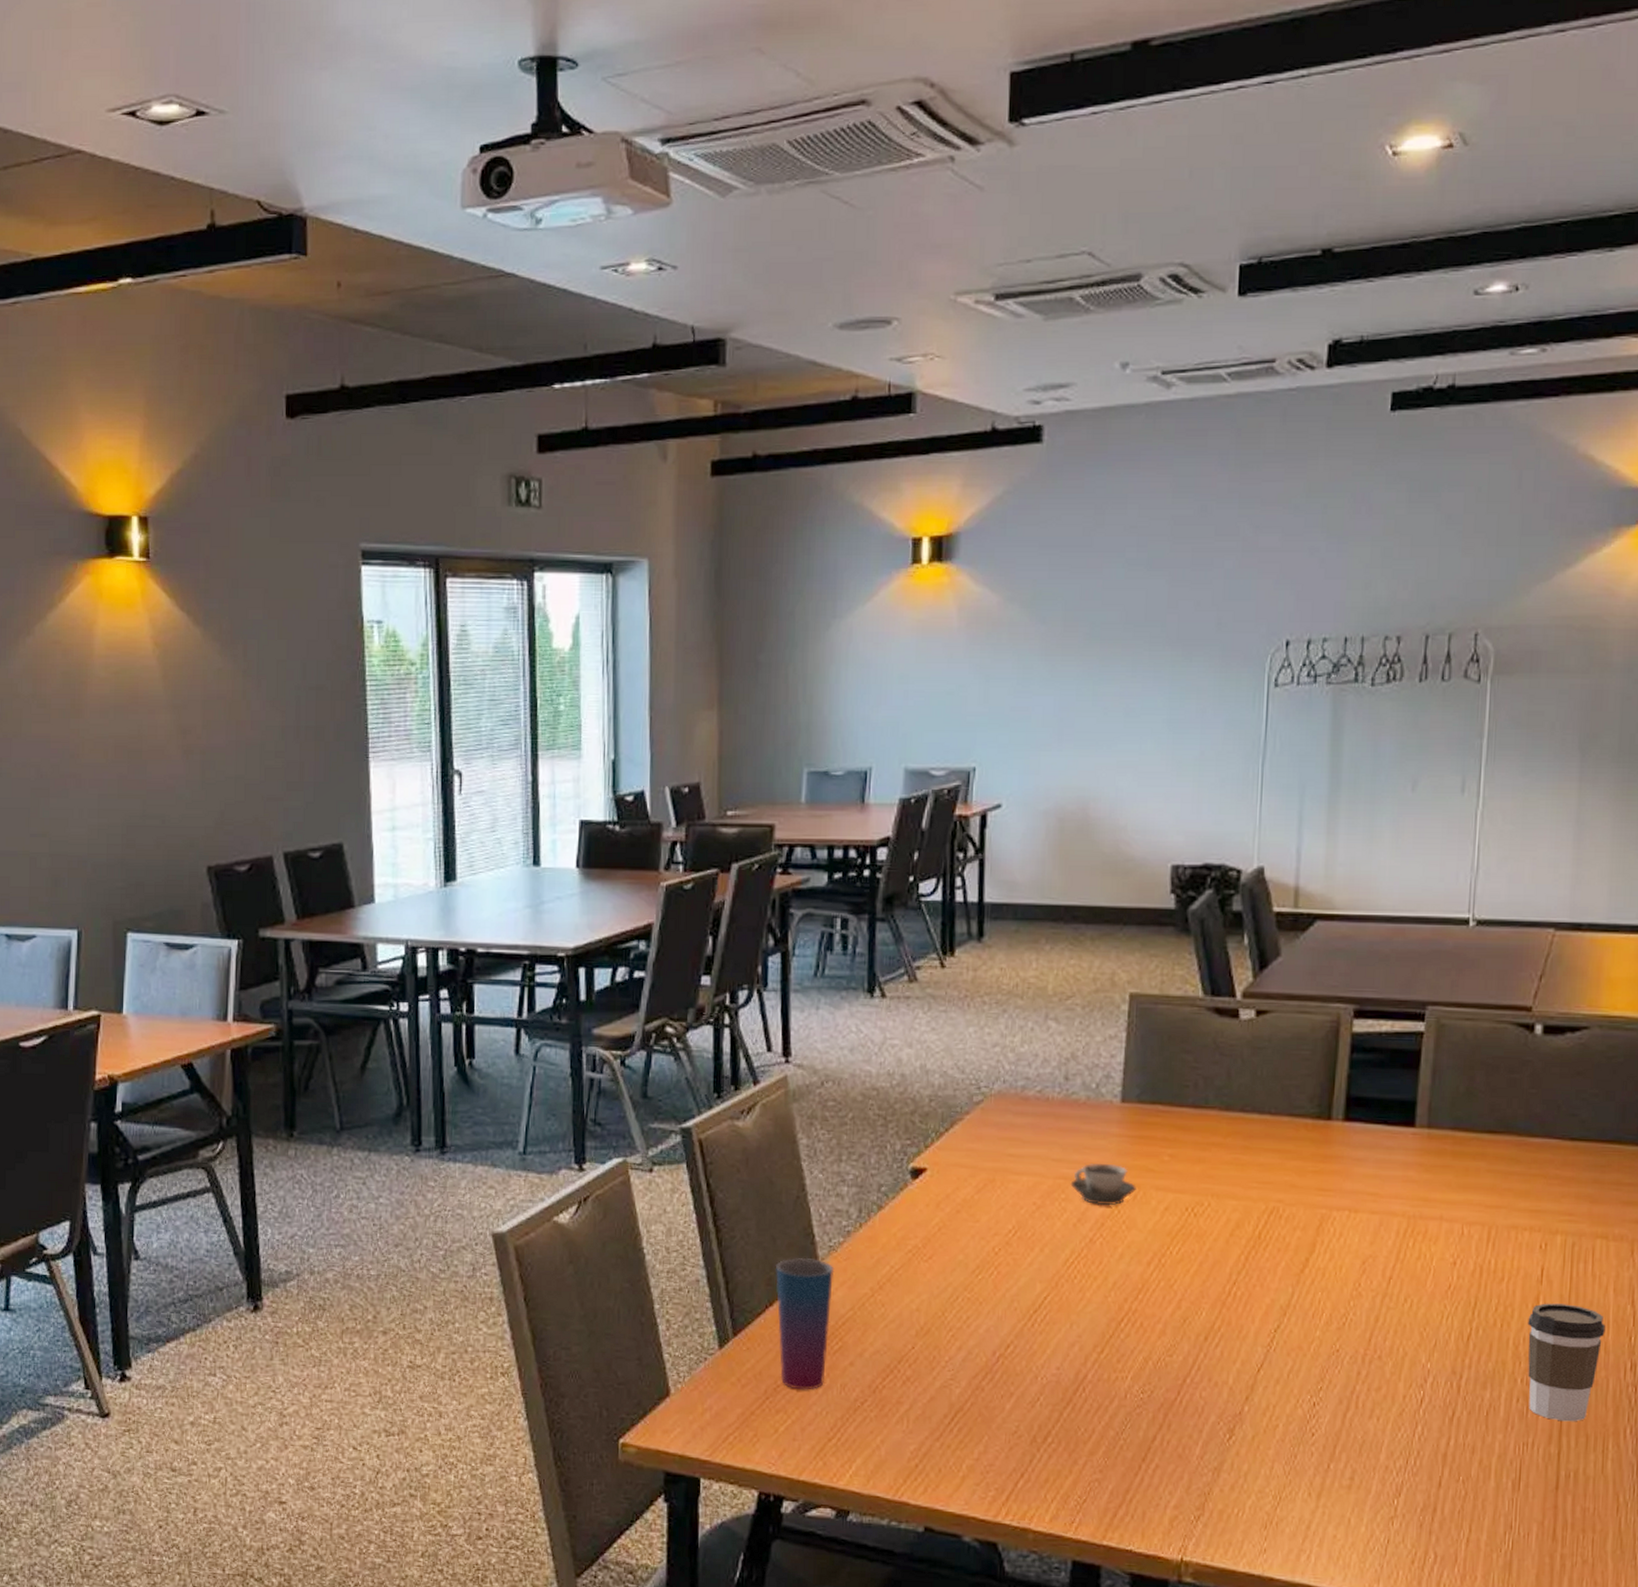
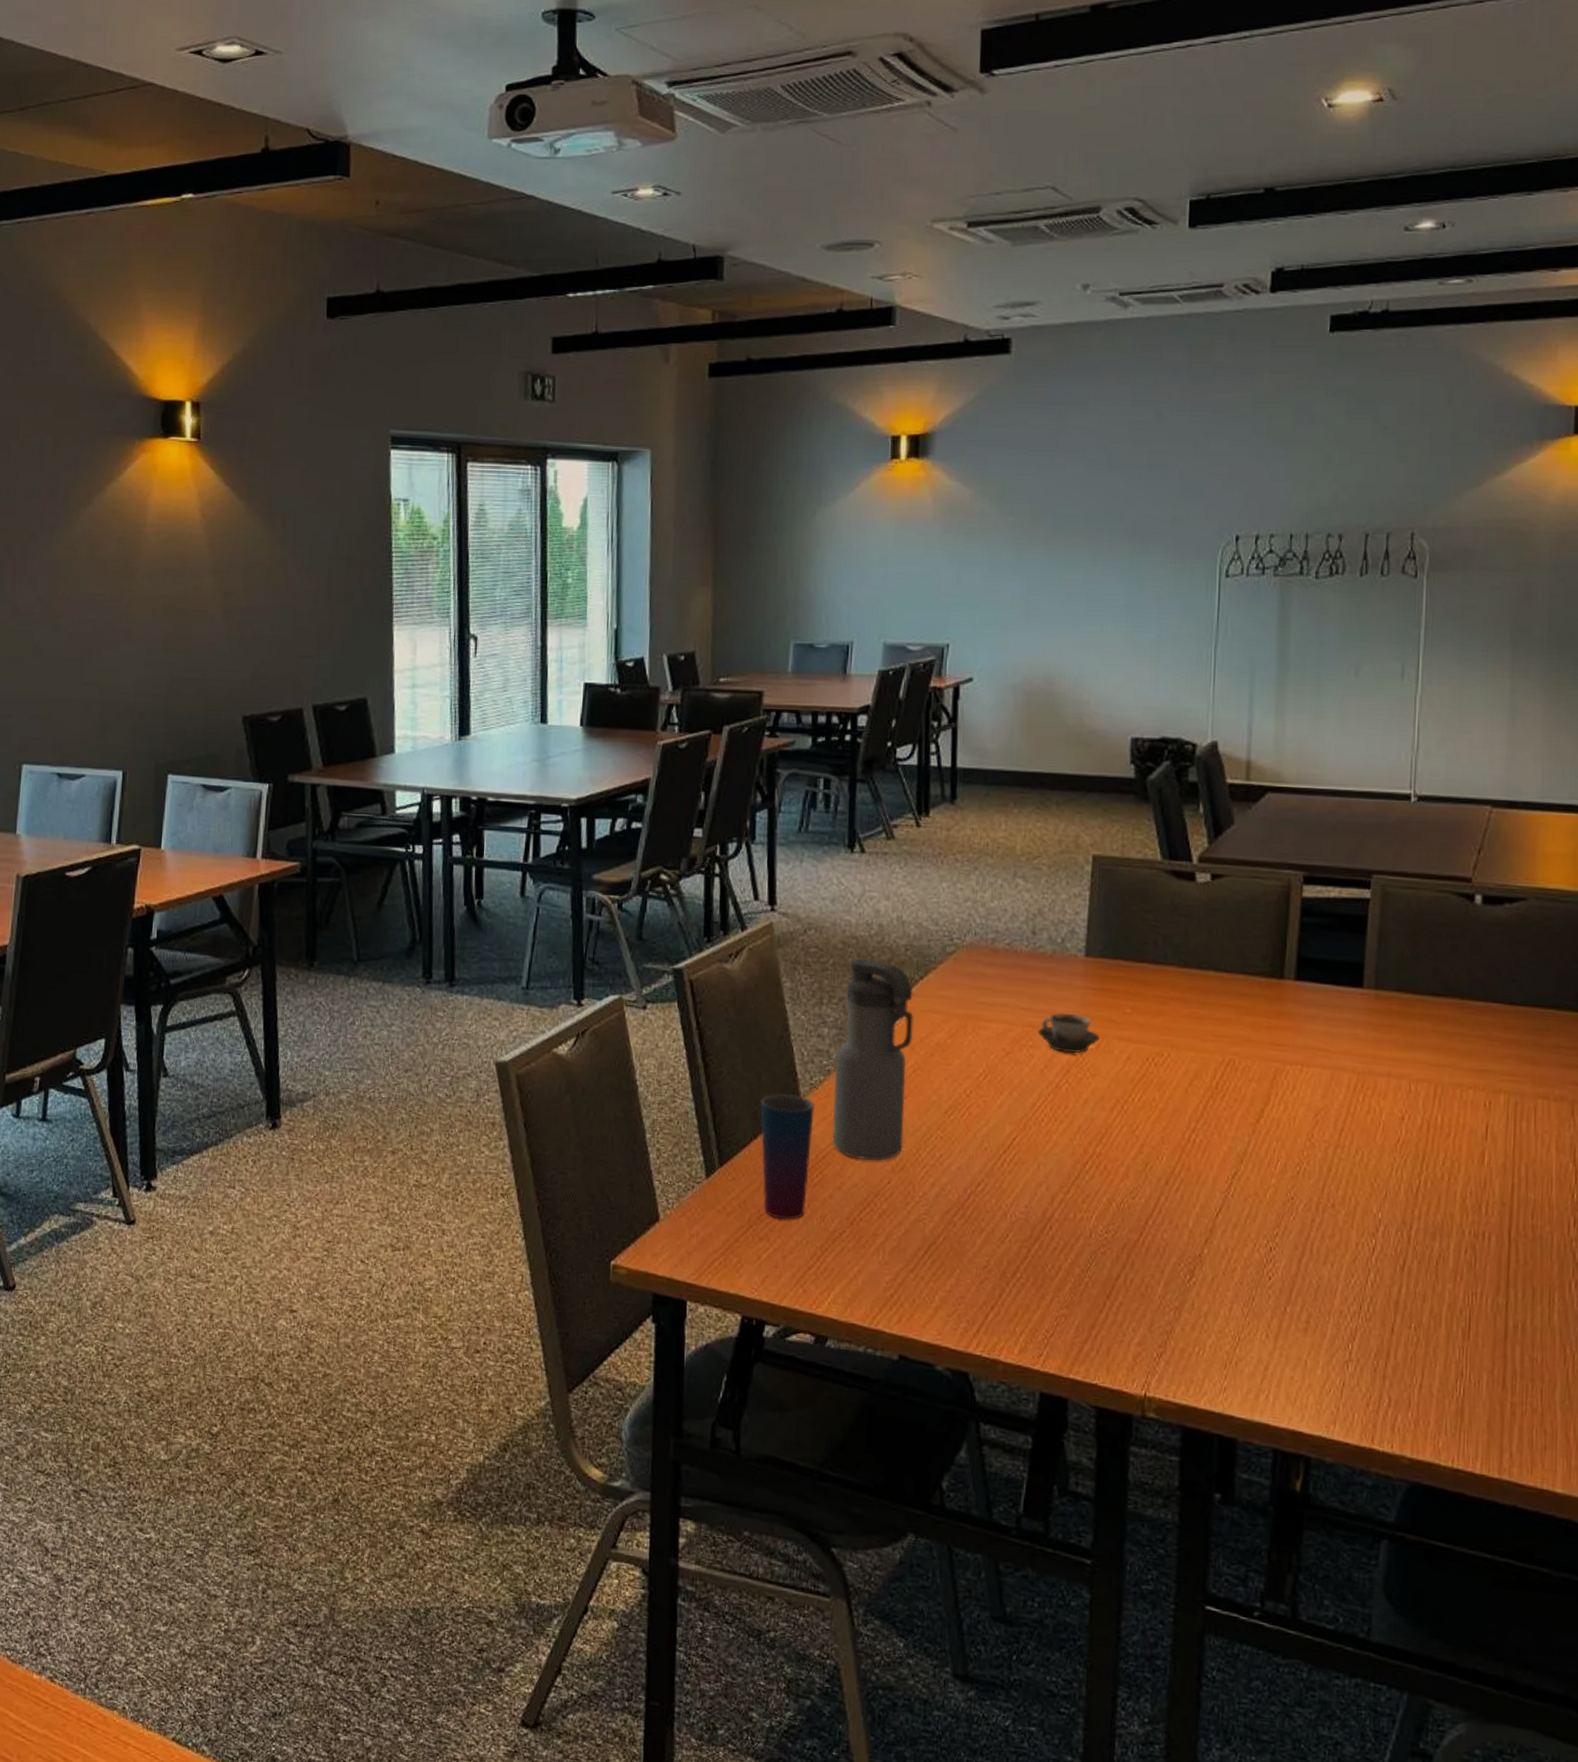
water bottle: none [852,1110,938,1326] -> present [832,957,914,1161]
coffee cup: present [1527,1303,1606,1422] -> none [1474,1159,1549,1274]

